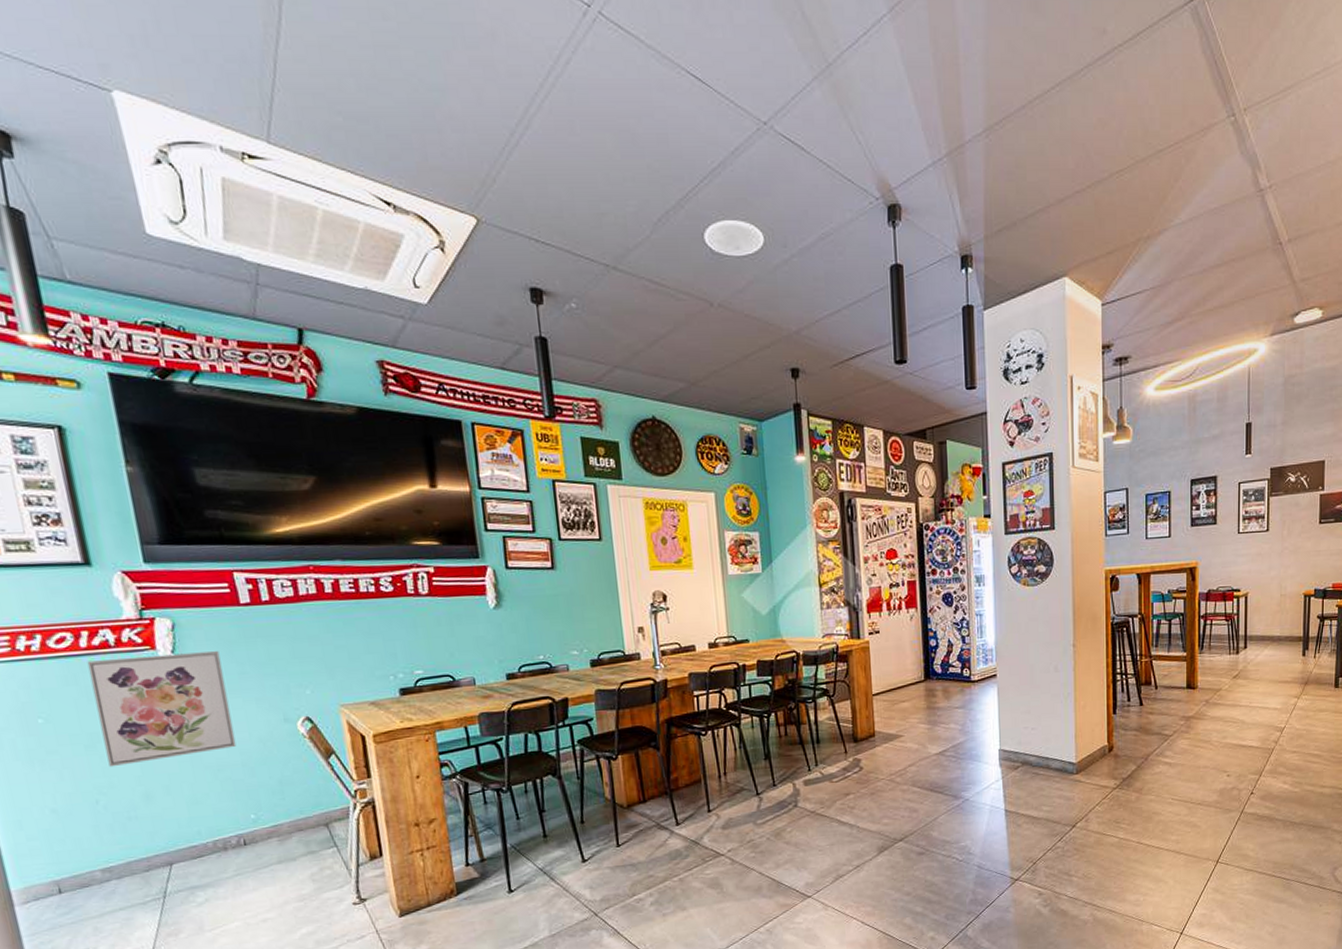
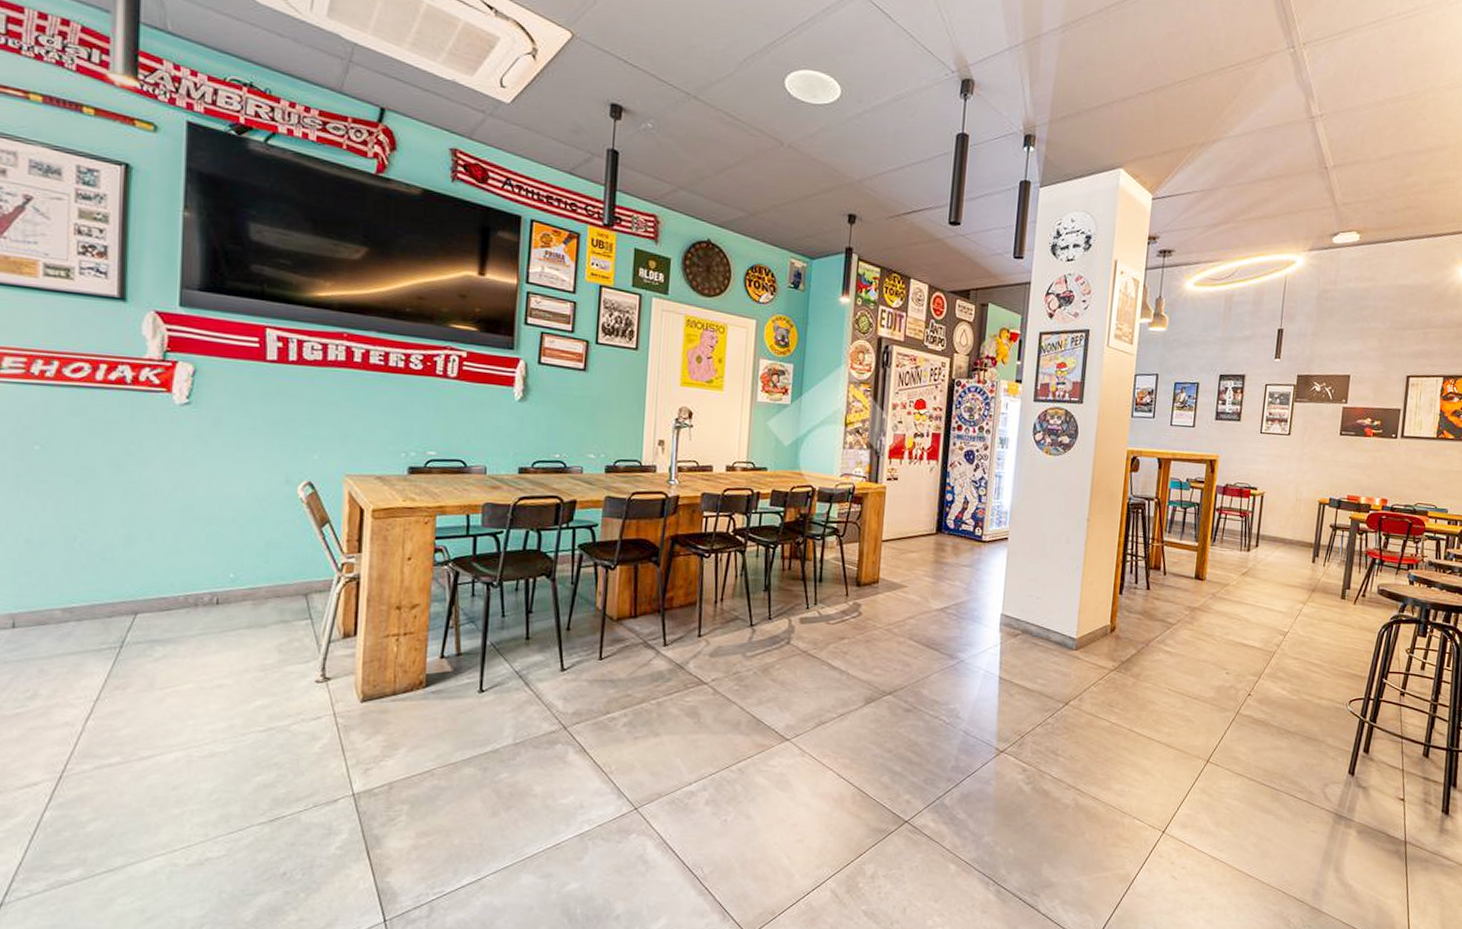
wall art: present [87,651,237,768] -> none [96,394,235,505]

